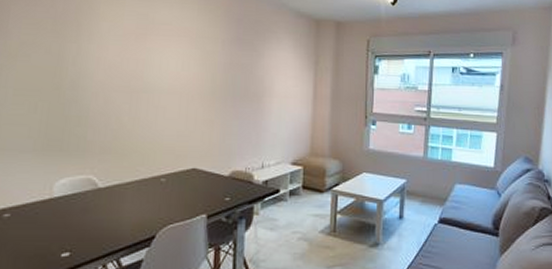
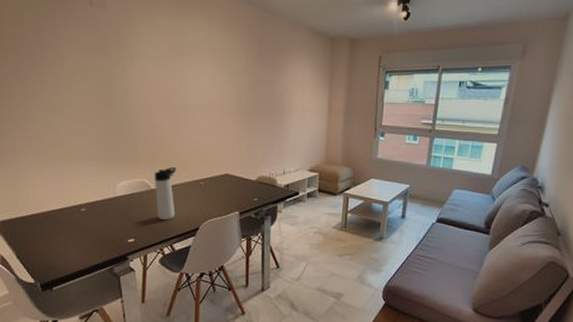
thermos bottle: none [103,160,133,228] -> present [155,166,177,221]

